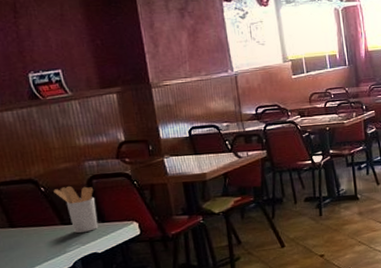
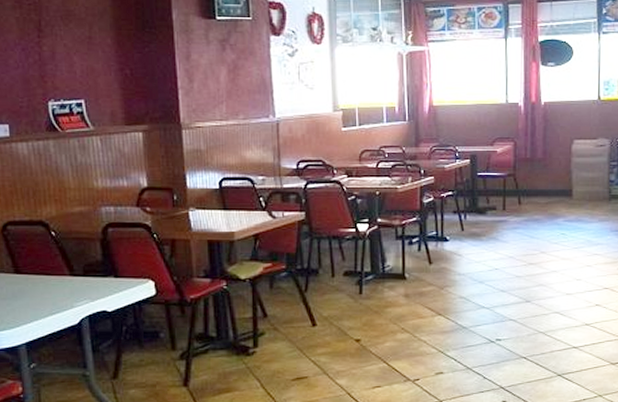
utensil holder: present [53,185,99,233] -> none [65,232,111,286]

